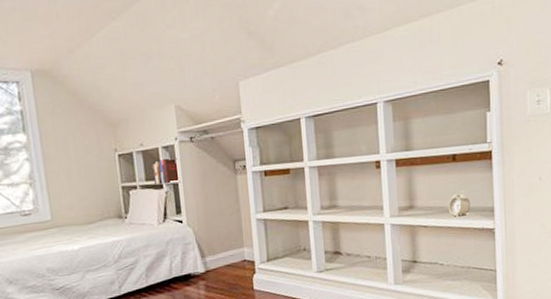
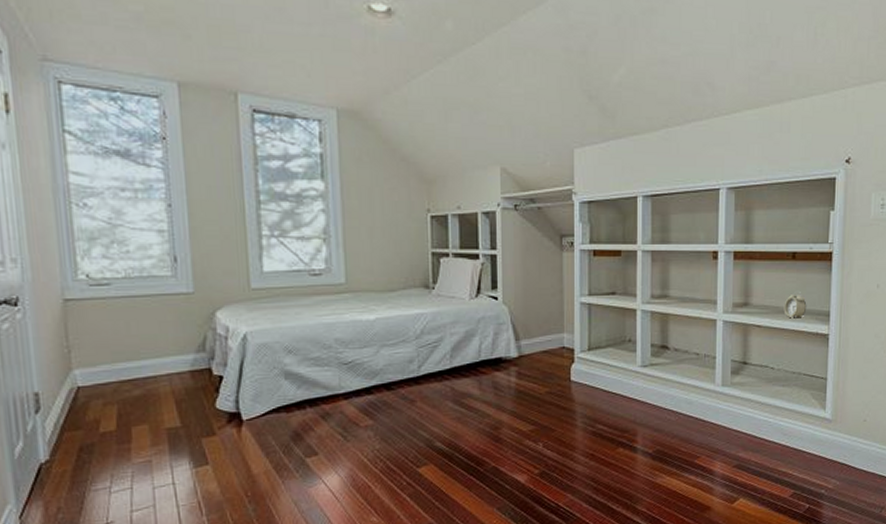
books: present [152,158,181,185] -> none [468,226,500,255]

